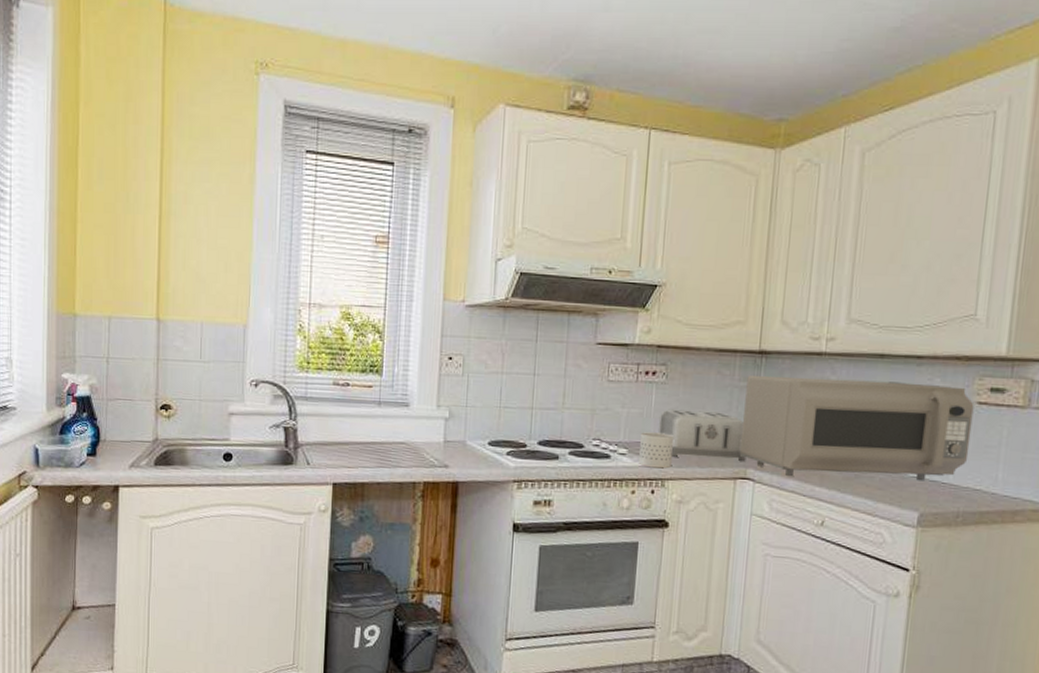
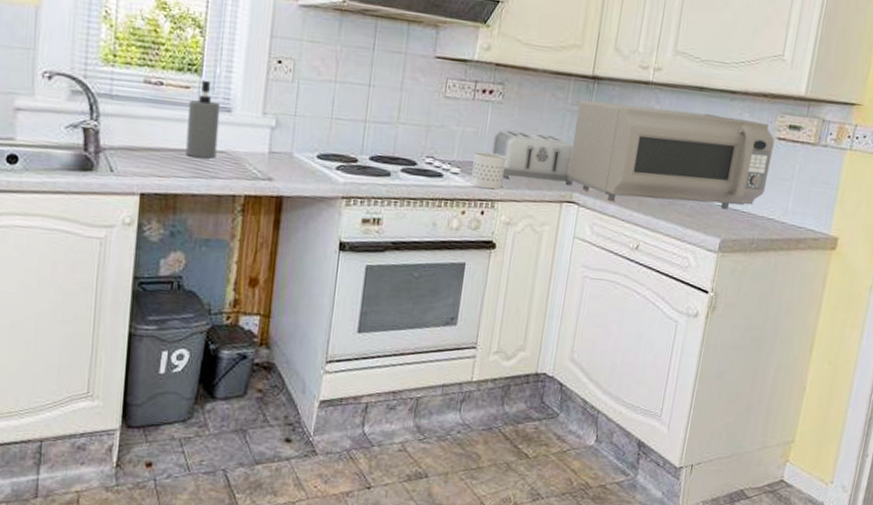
soap dispenser: none [368,379,400,450] -> present [185,80,221,159]

